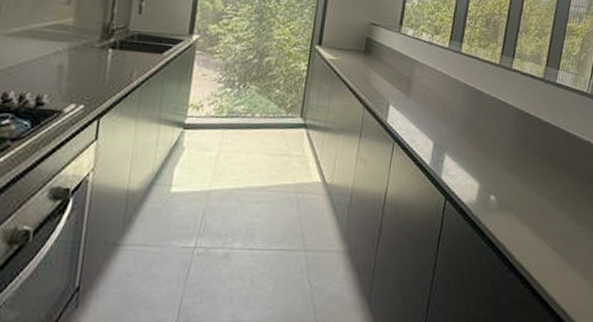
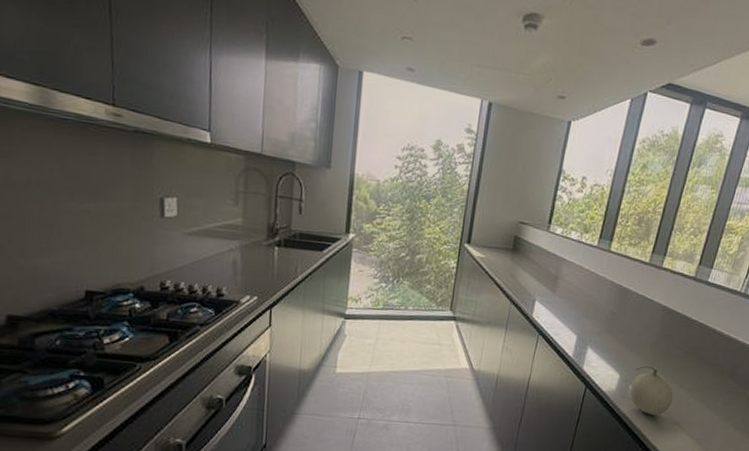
fruit: none [490,173,535,228] -> present [629,366,674,416]

